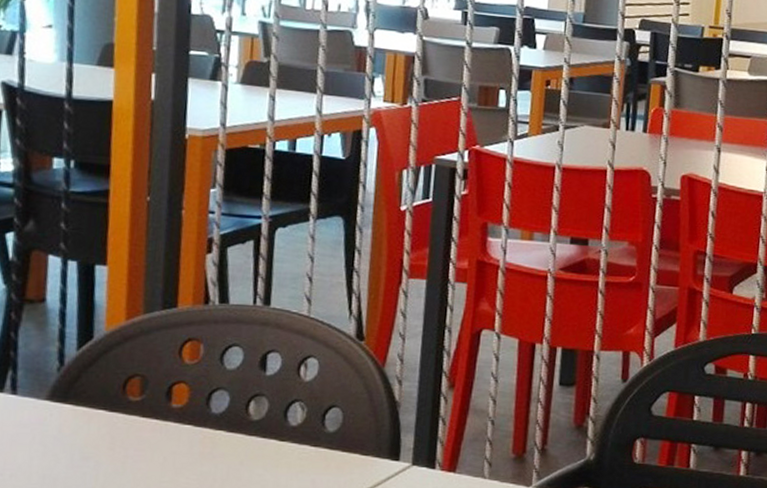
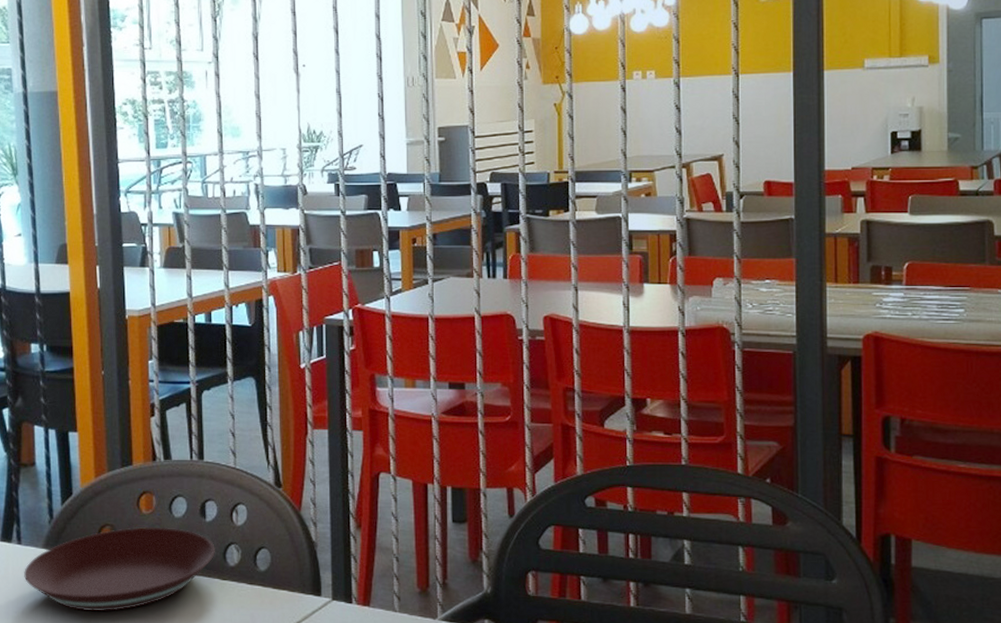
plate: none [17,378,276,476] -> present [24,526,216,612]

